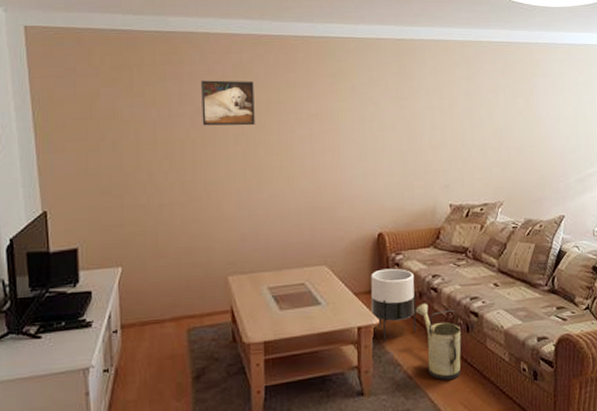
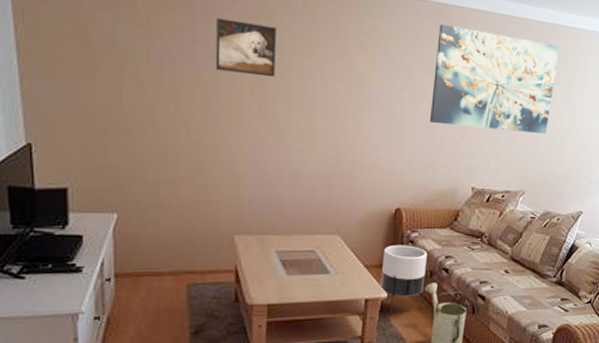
wall art: none [399,57,517,148] -> present [429,24,559,135]

